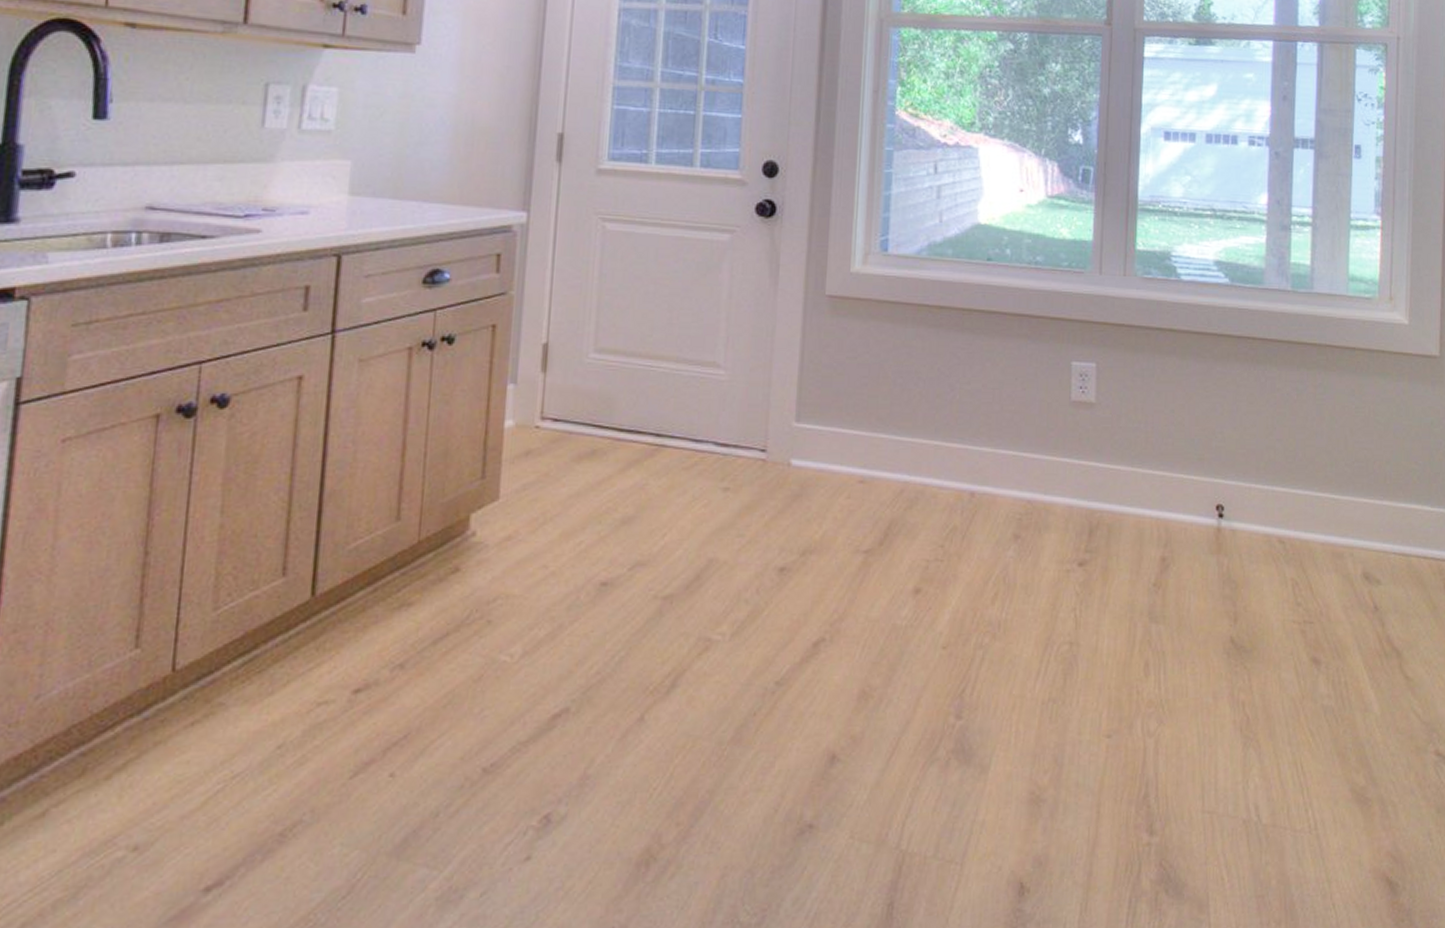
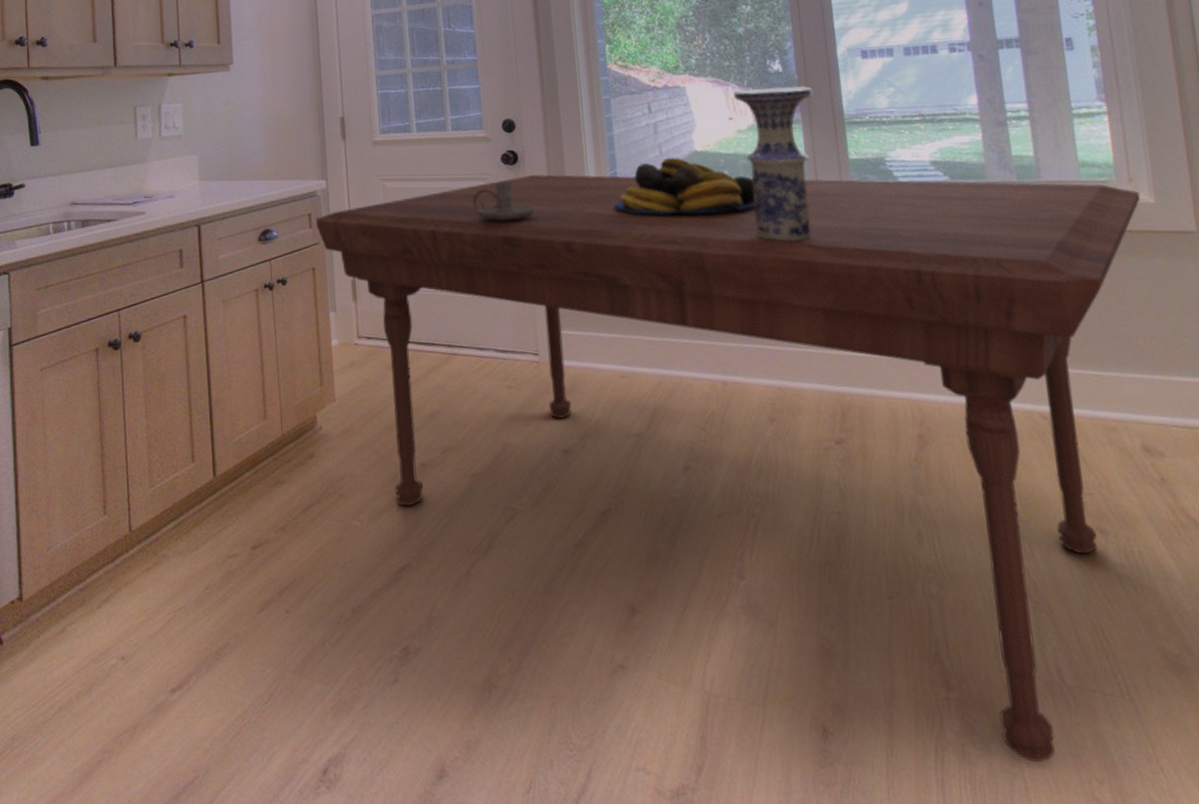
dining table: none [505,232,1397,907] -> present [315,174,1141,762]
candle holder: none [713,235,787,286] -> present [473,180,535,222]
fruit bowl: none [879,227,1036,297] -> present [613,157,755,216]
vase: none [1029,159,1111,337] -> present [733,86,813,242]

